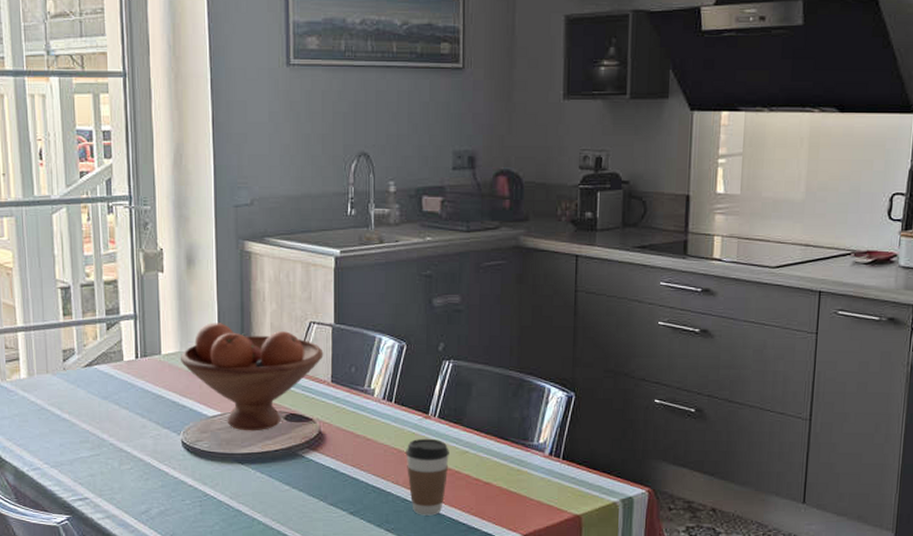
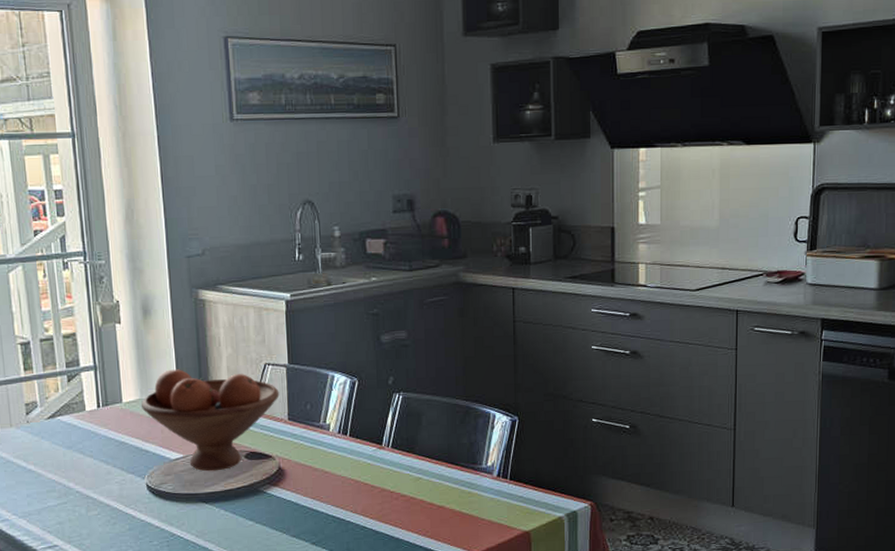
coffee cup: present [406,438,449,516] -> none [362,467,404,541]

